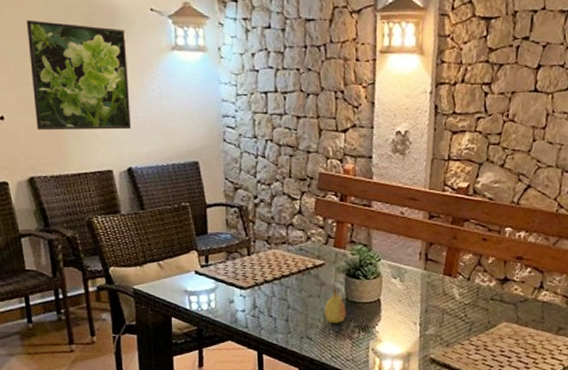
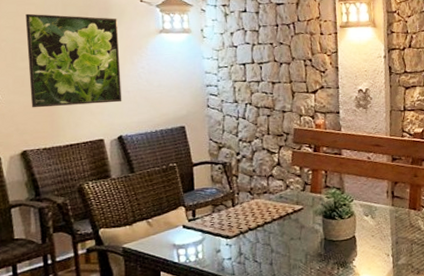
fruit: present [325,288,346,324] -> none [305,229,325,263]

